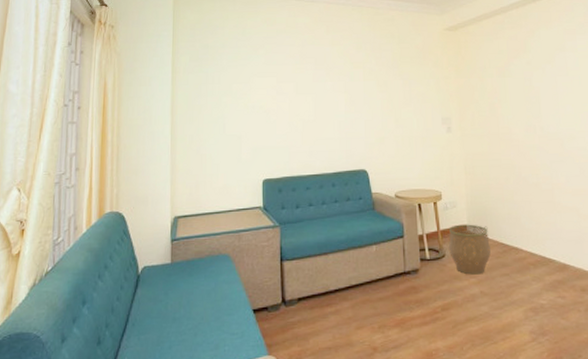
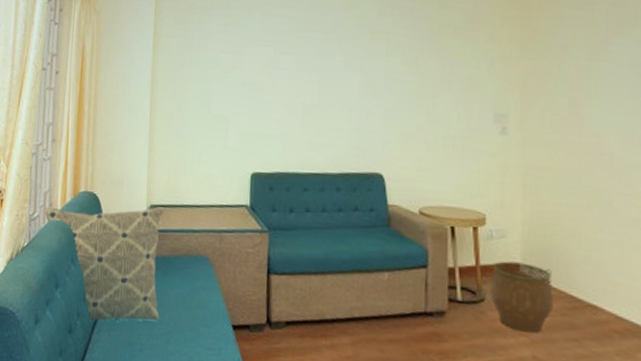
pillow: none [69,217,188,330] -> present [45,206,165,322]

